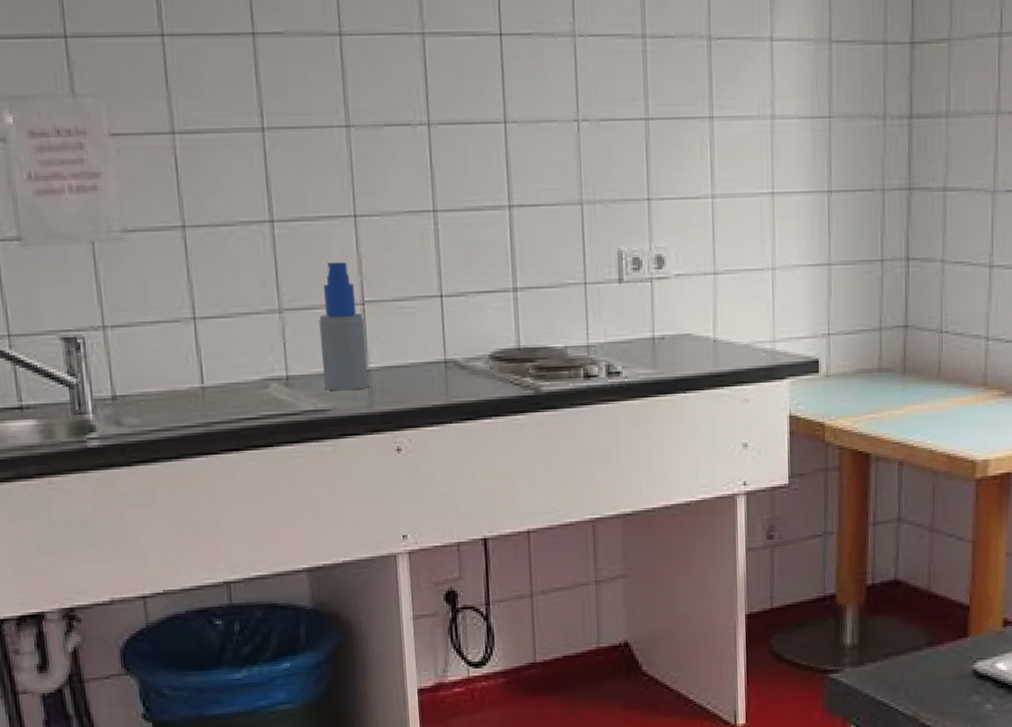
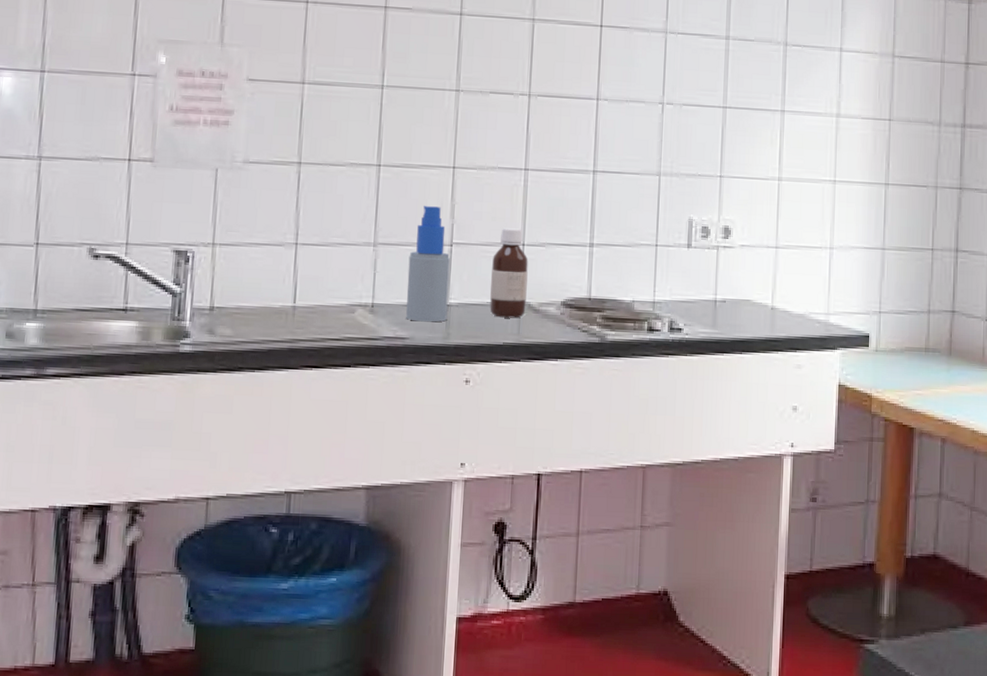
bottle: none [410,278,452,378] -> present [490,228,528,319]

